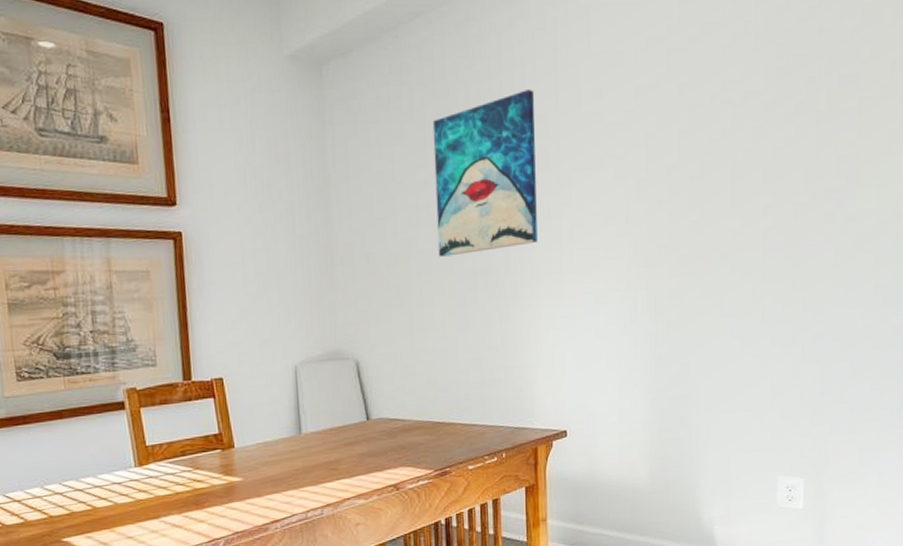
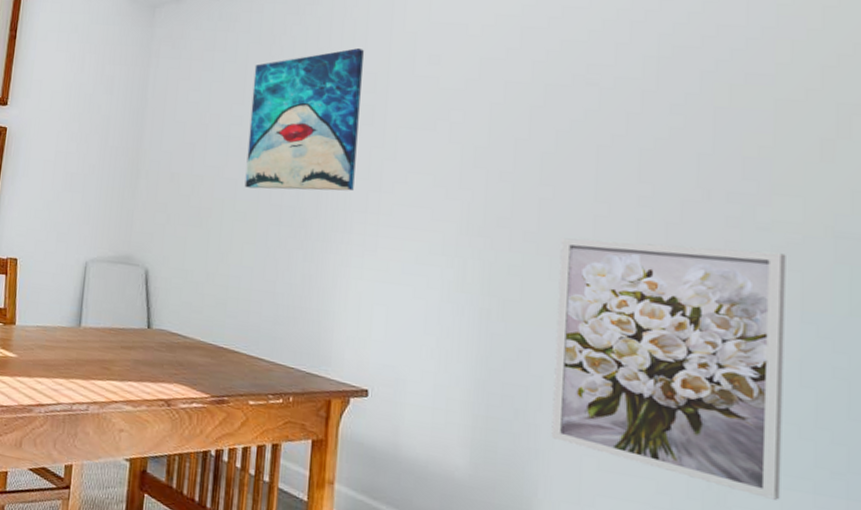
wall art: none [707,238,865,443] -> present [551,238,786,500]

